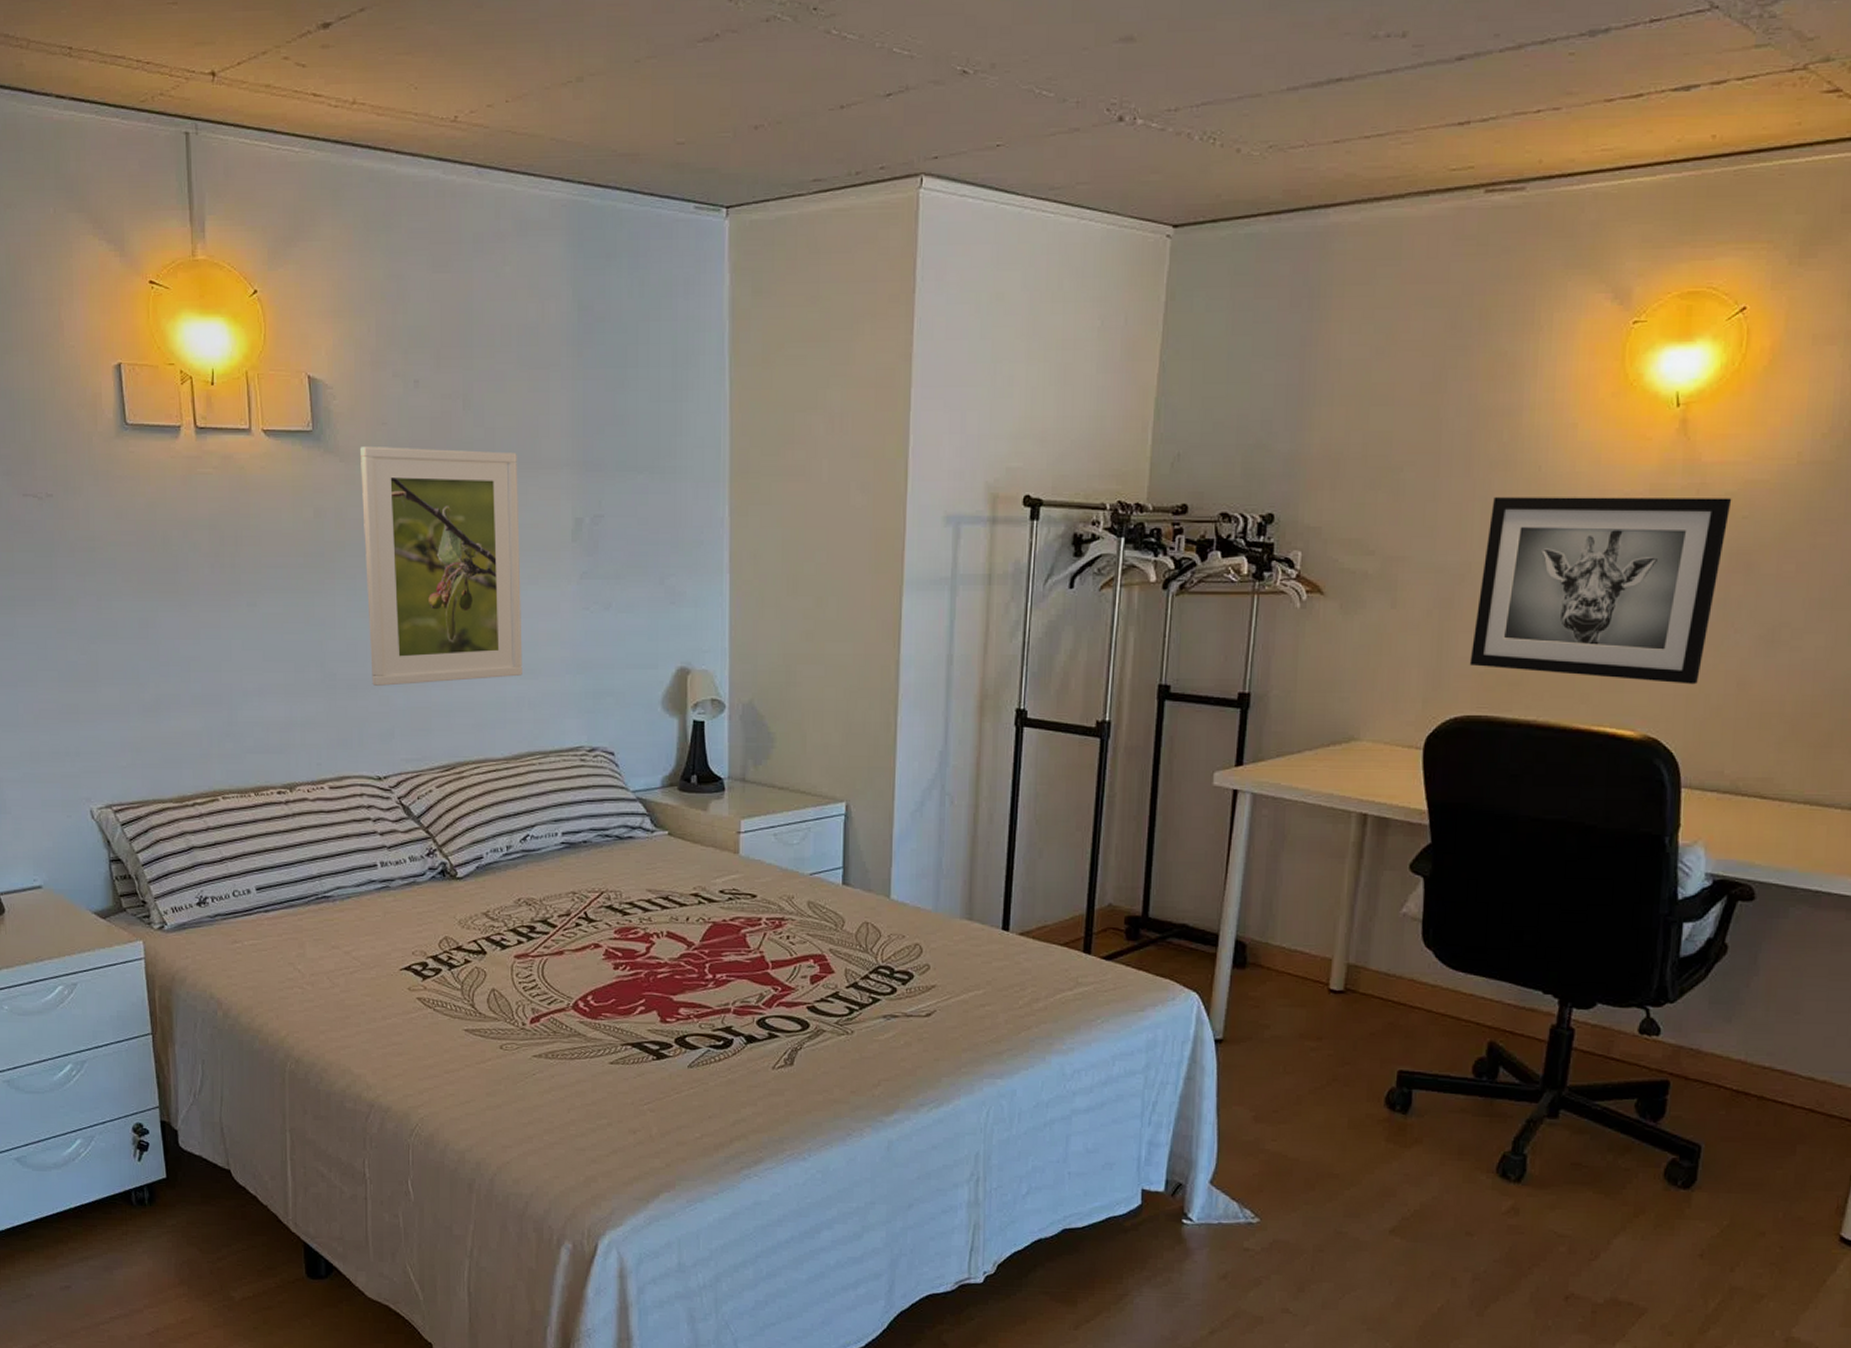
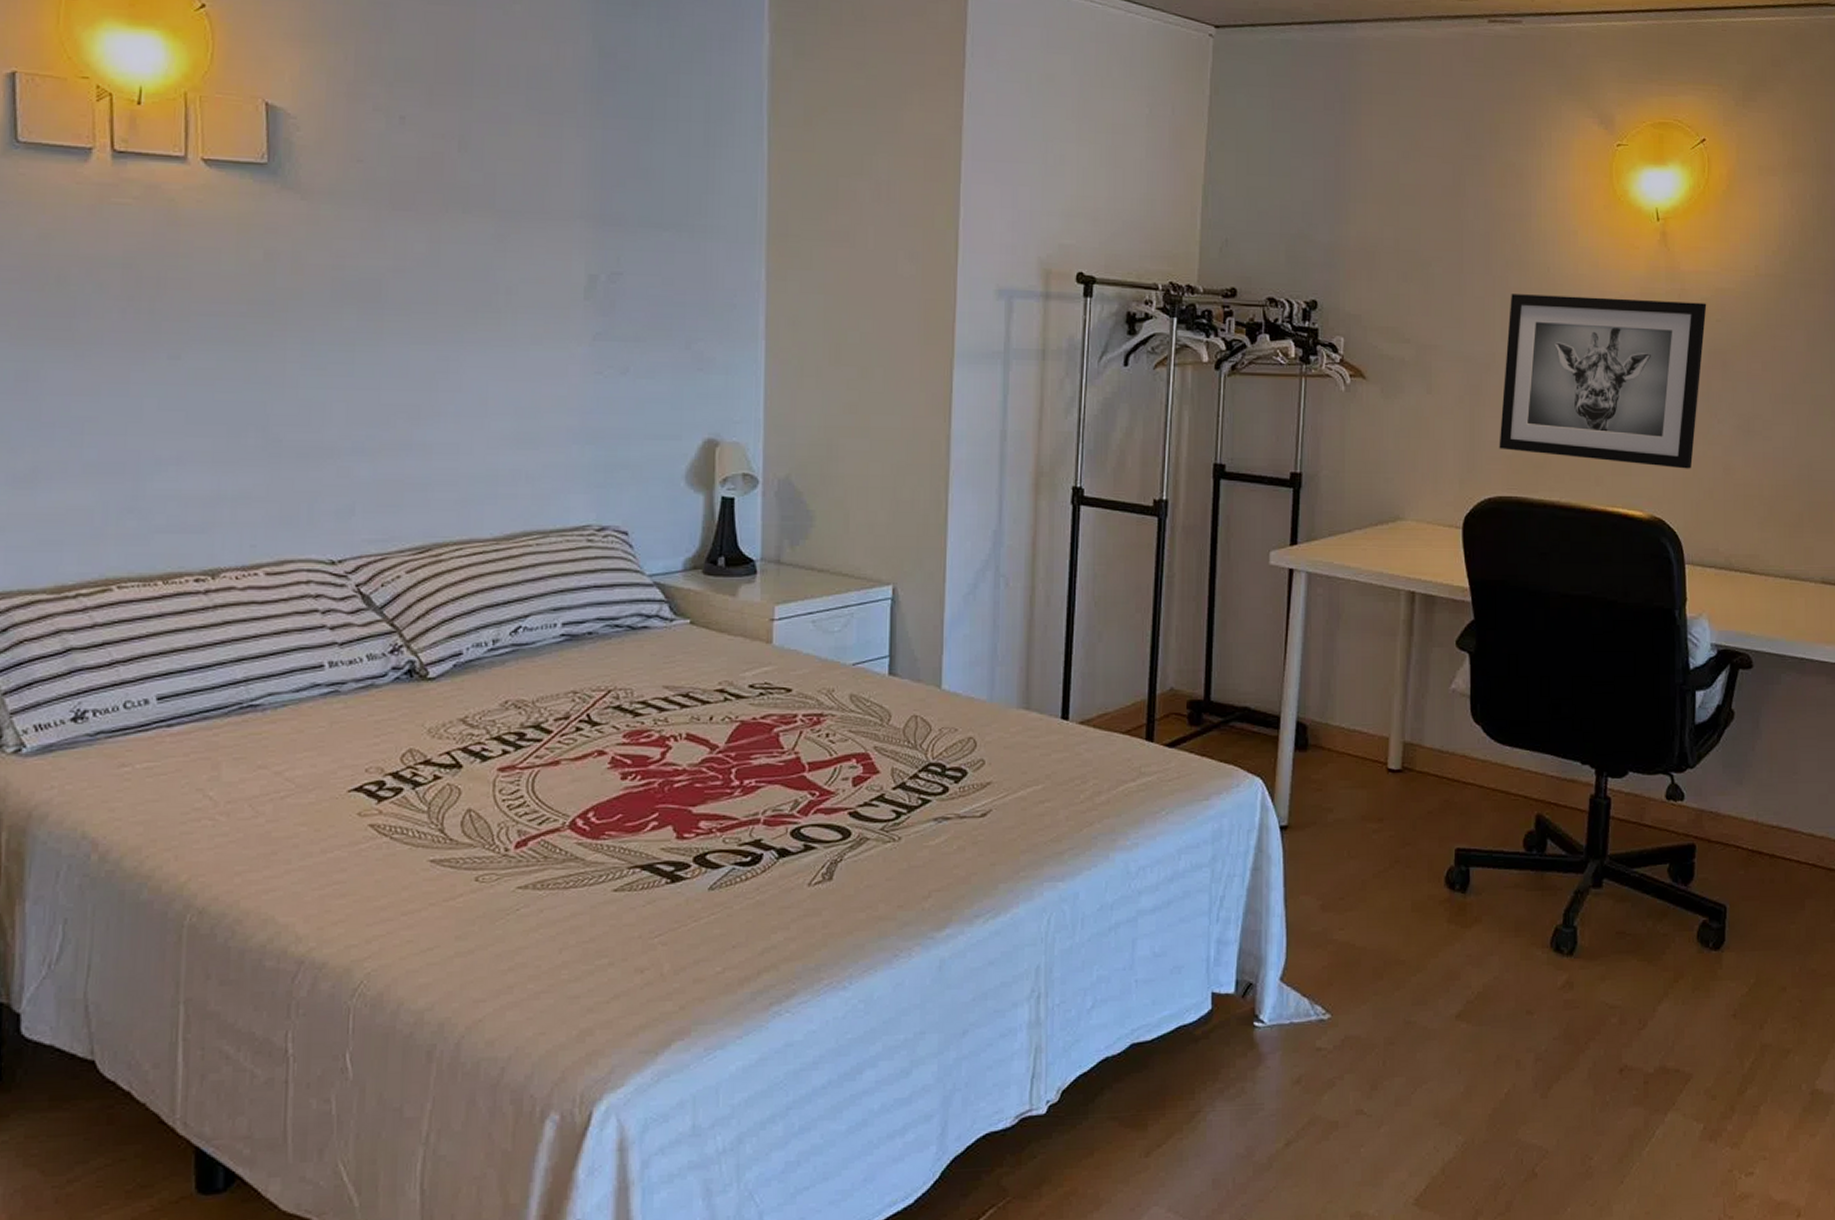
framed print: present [360,447,522,686] -> none [327,185,522,455]

